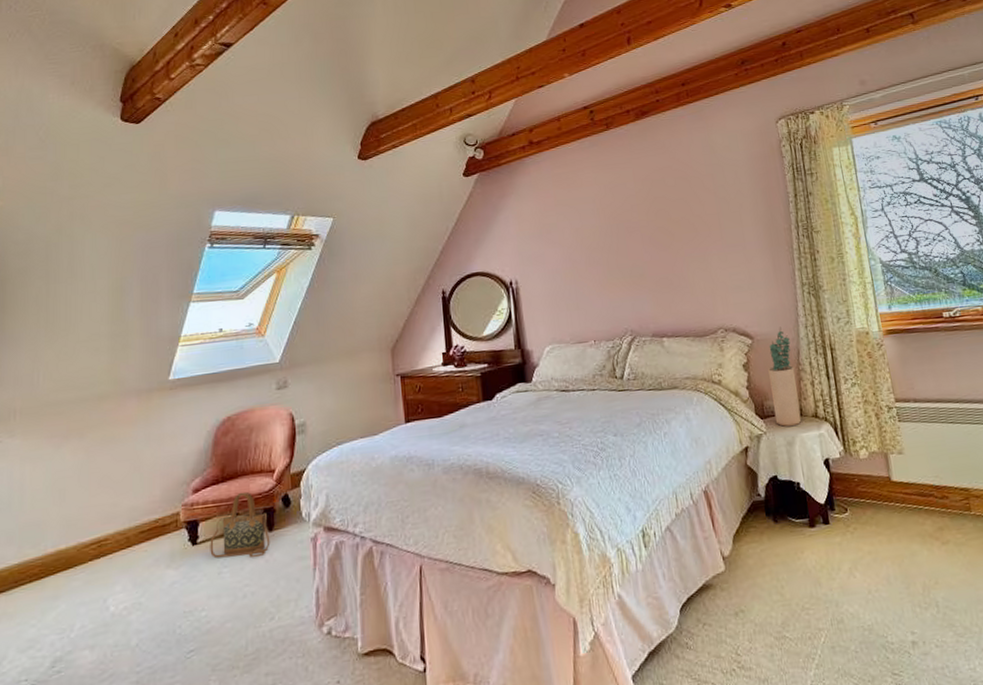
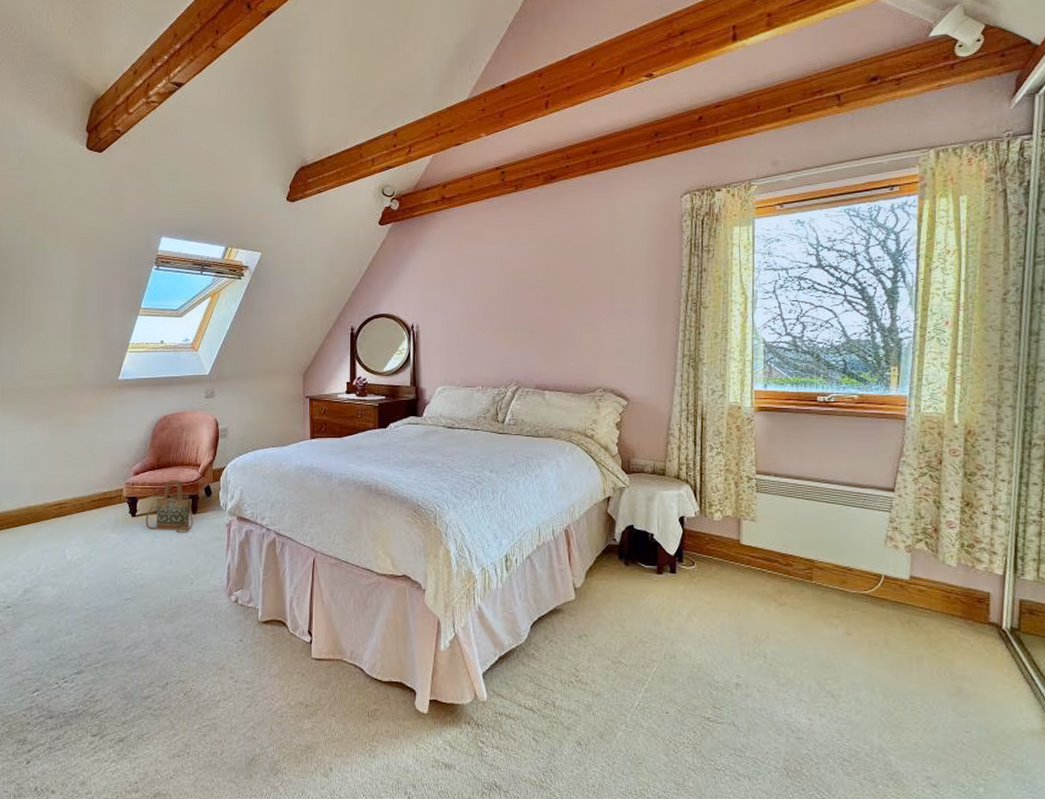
vase: present [768,326,802,427] -> none [638,392,665,484]

